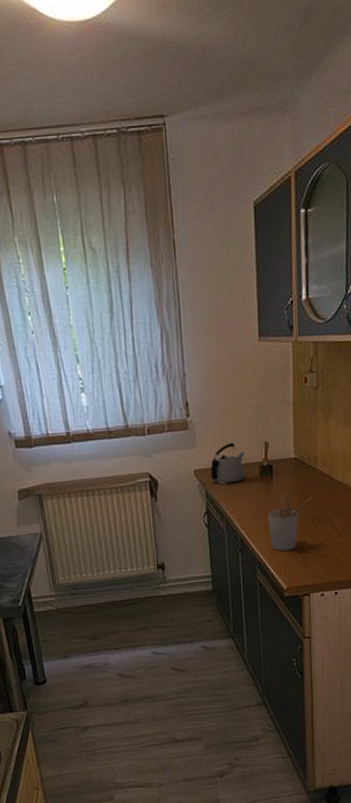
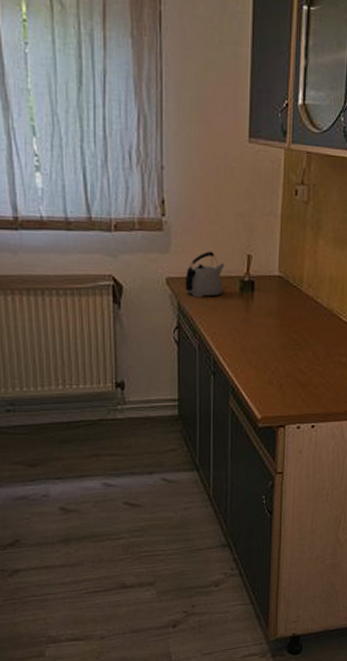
utensil holder: present [267,492,312,552] -> none [245,312,294,378]

